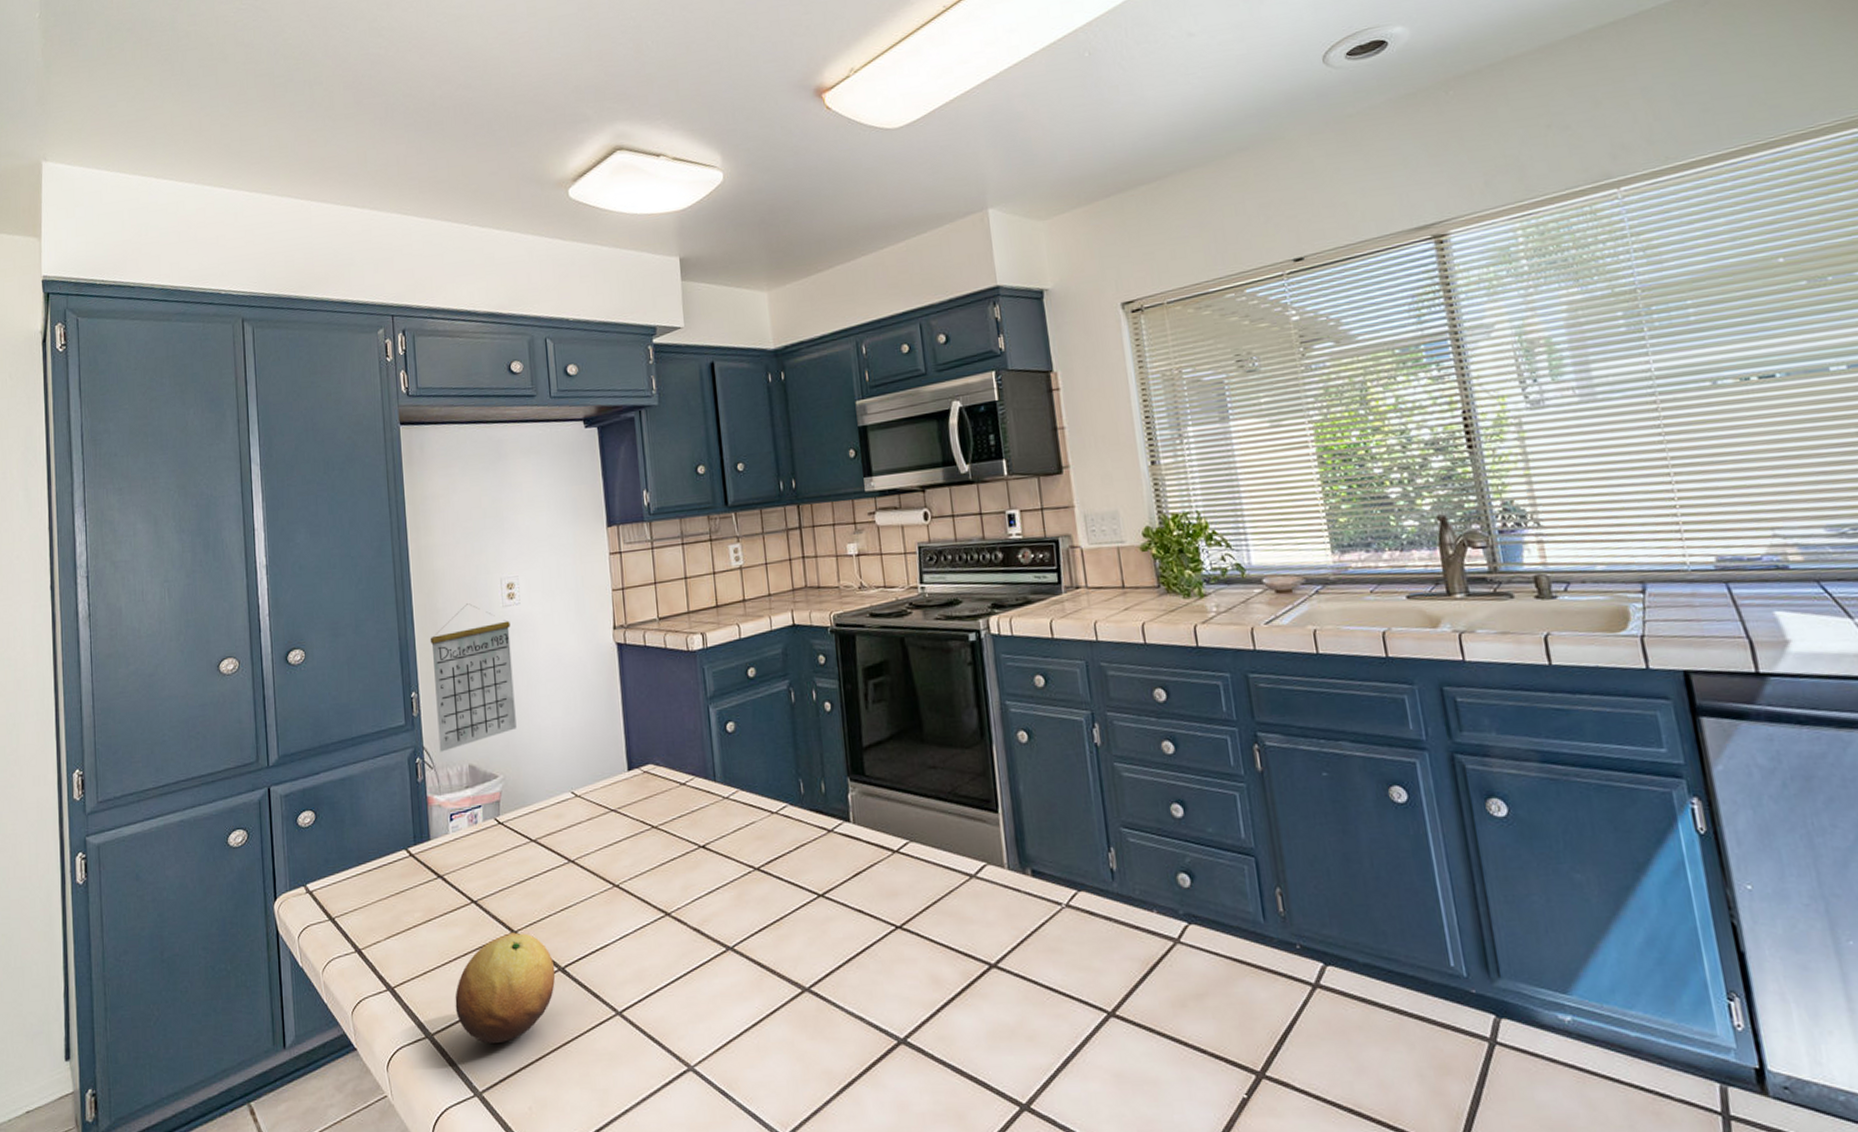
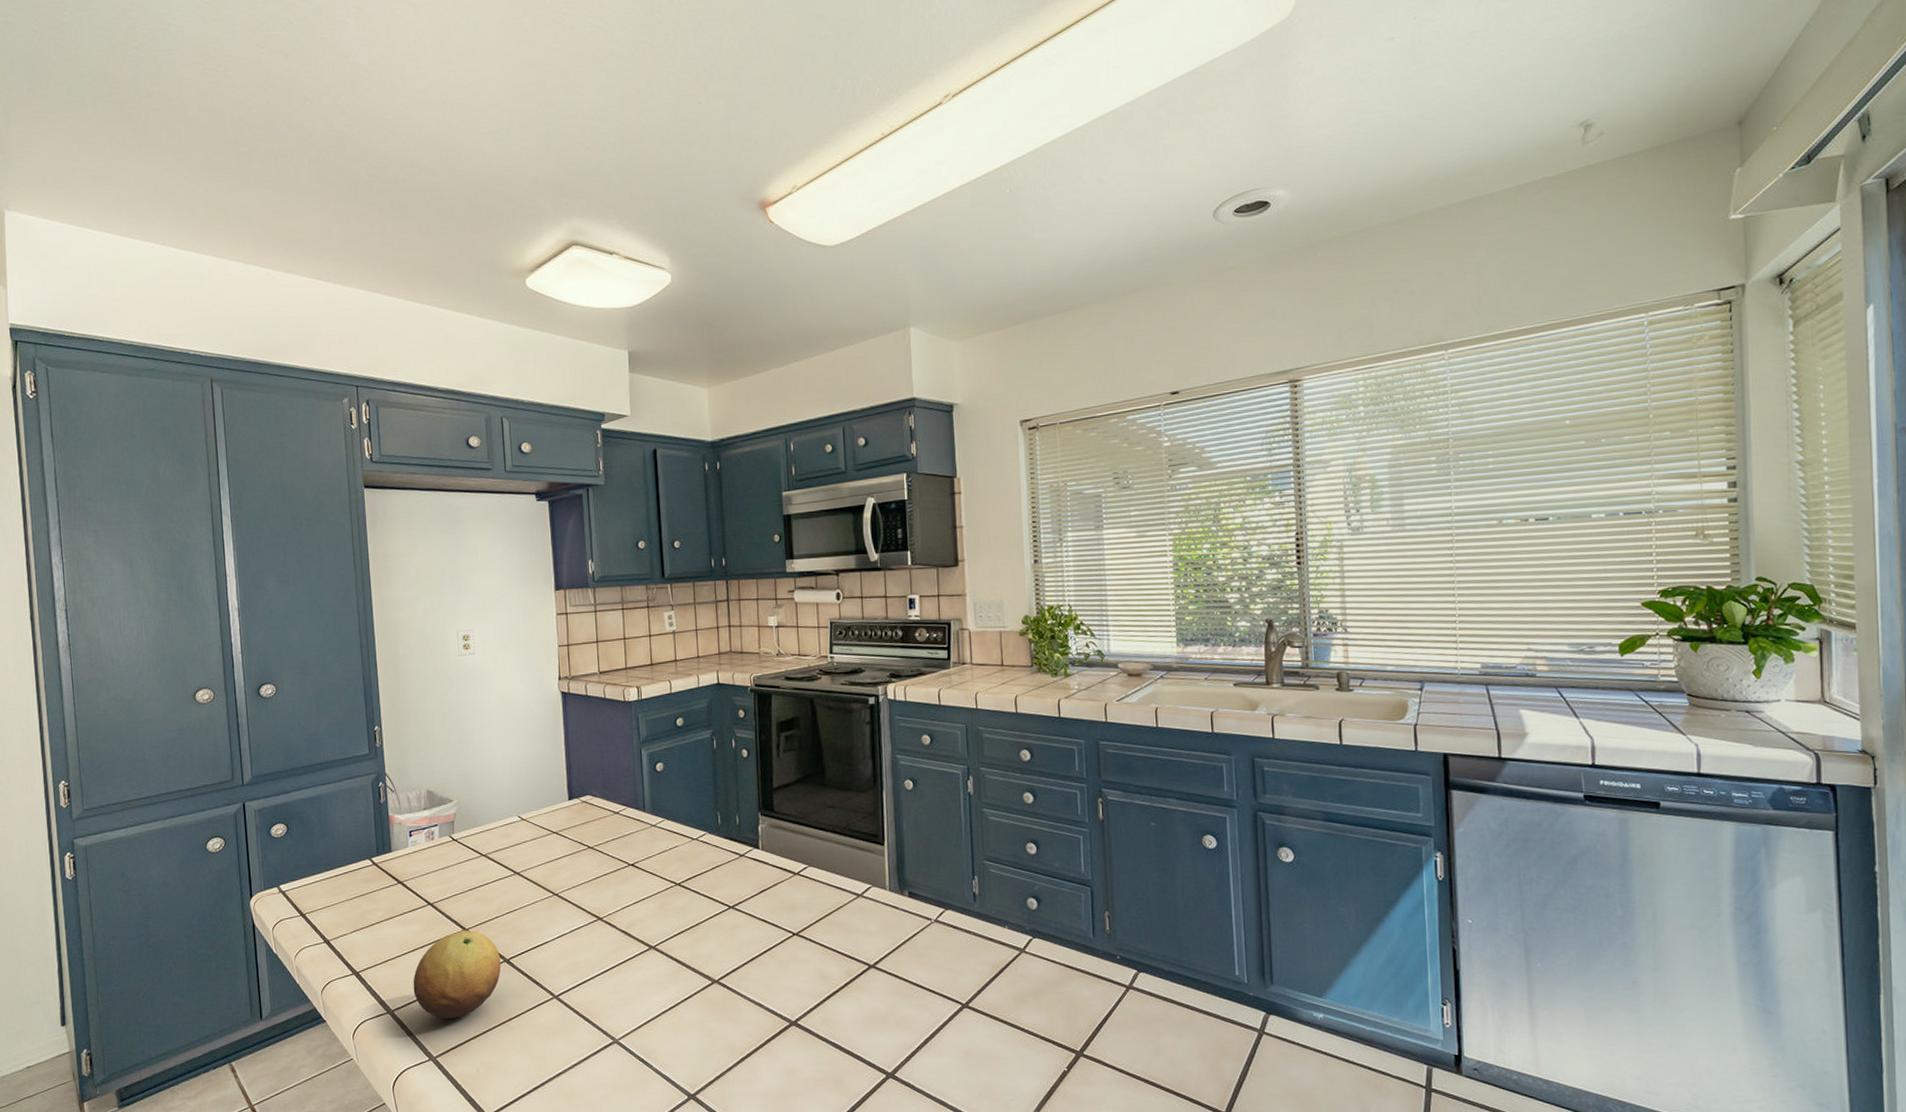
calendar: present [430,603,517,752] -> none [391,651,470,778]

